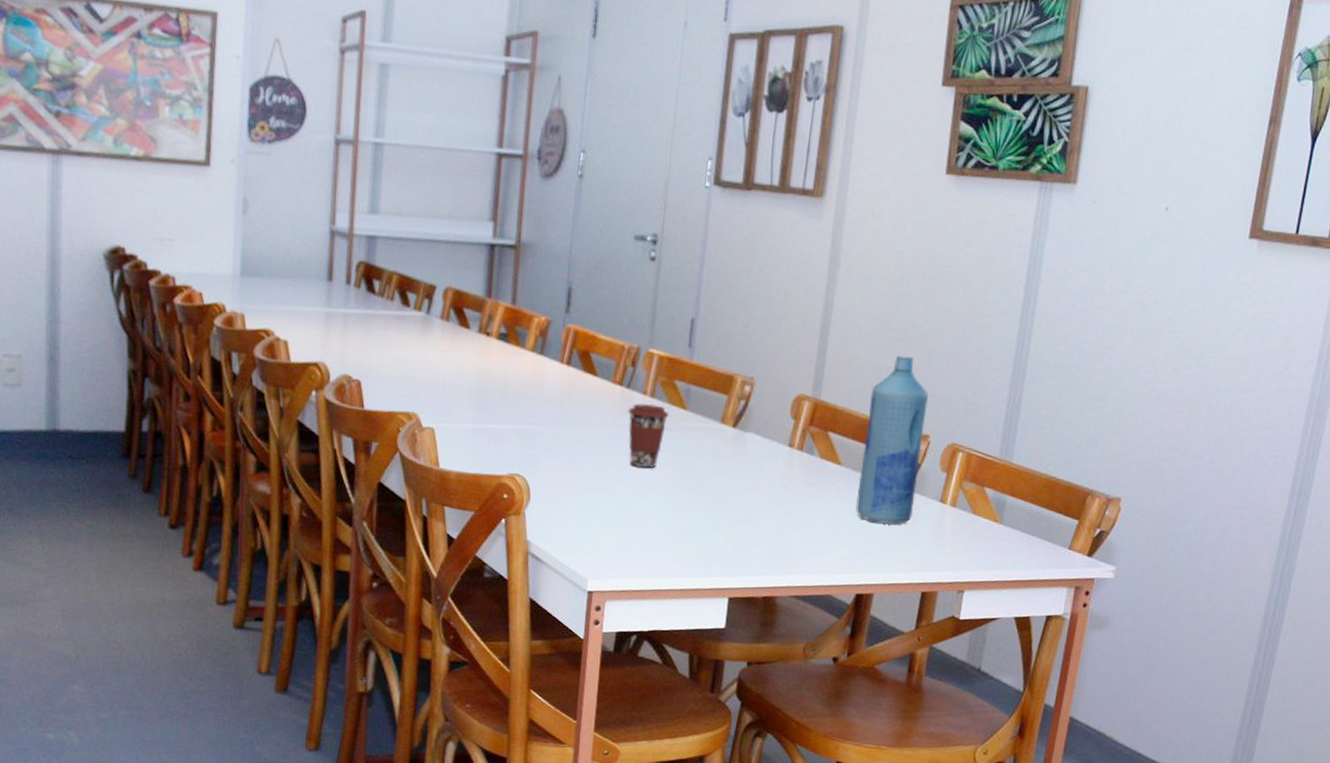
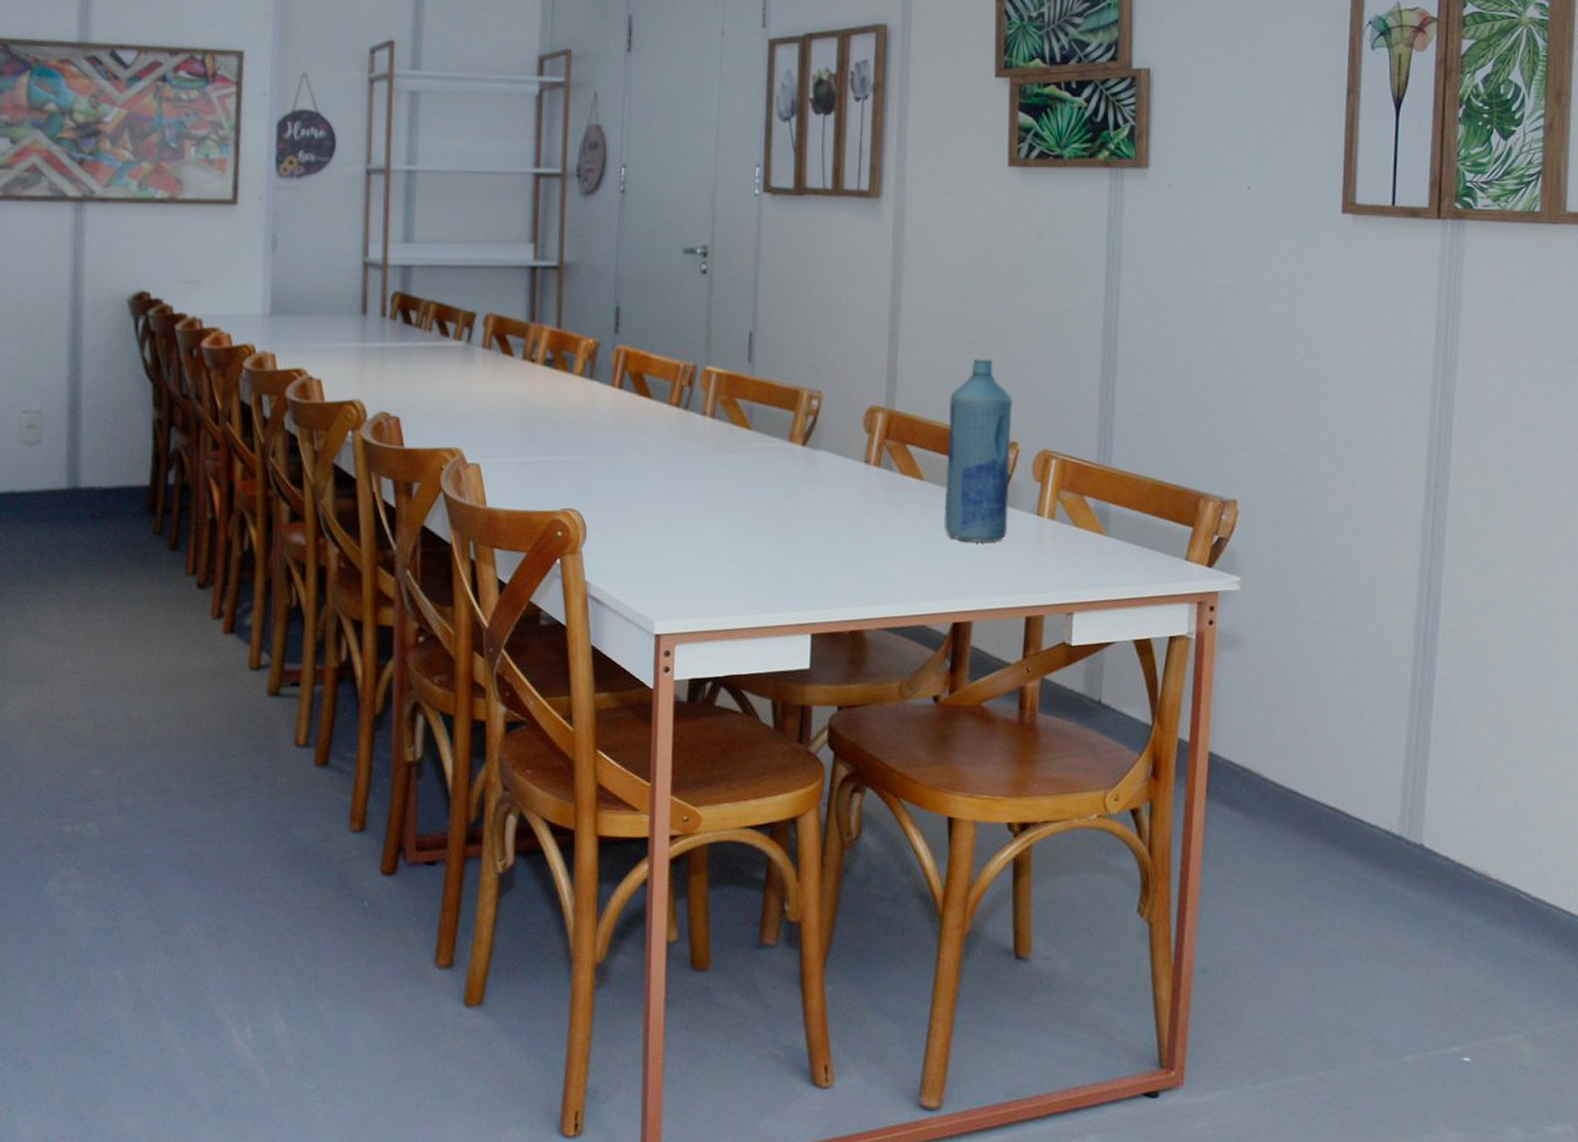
coffee cup: present [628,403,669,469] -> none [687,424,732,495]

